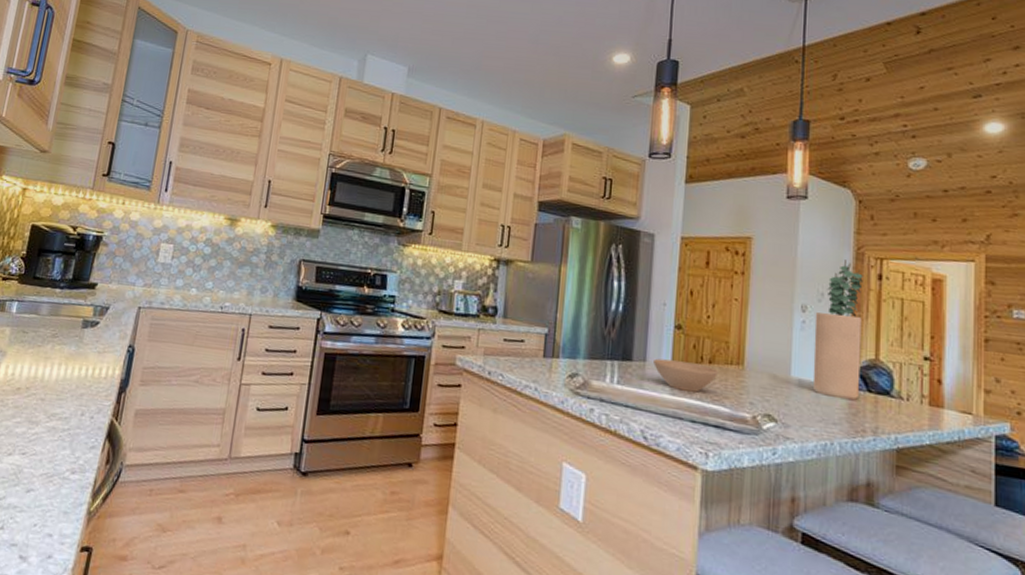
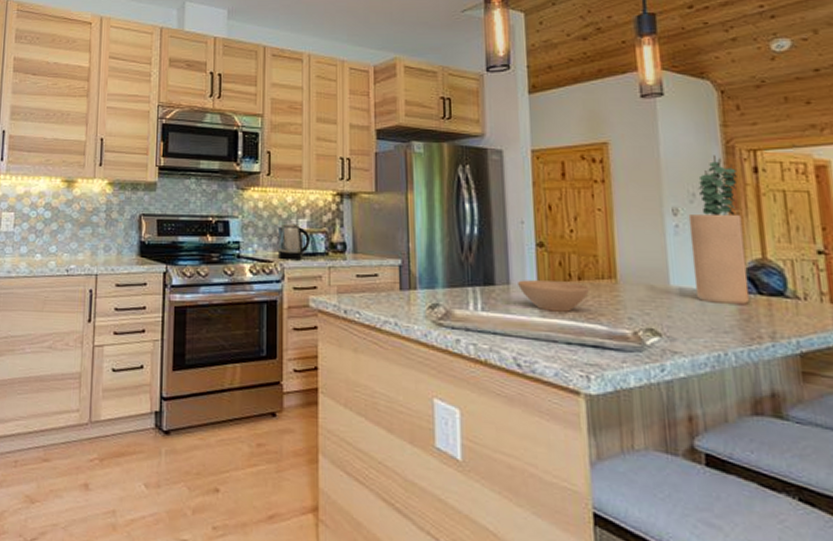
kettle: none [431,283,464,320] -> present [277,224,311,261]

